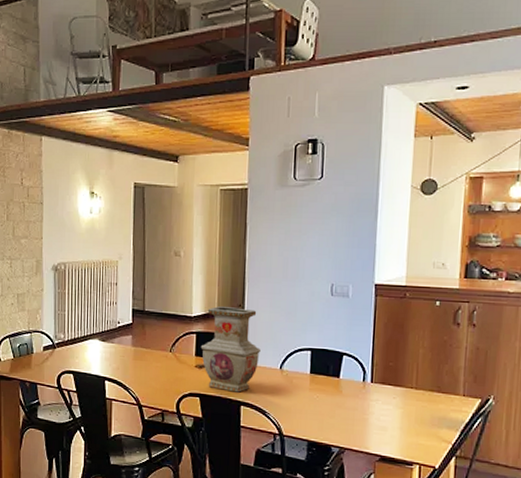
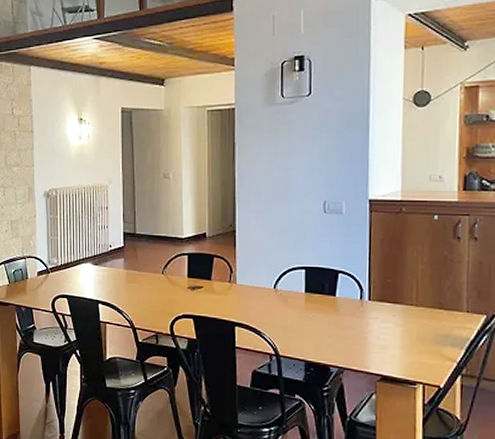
vase: present [200,305,261,393] -> none [192,226,253,313]

